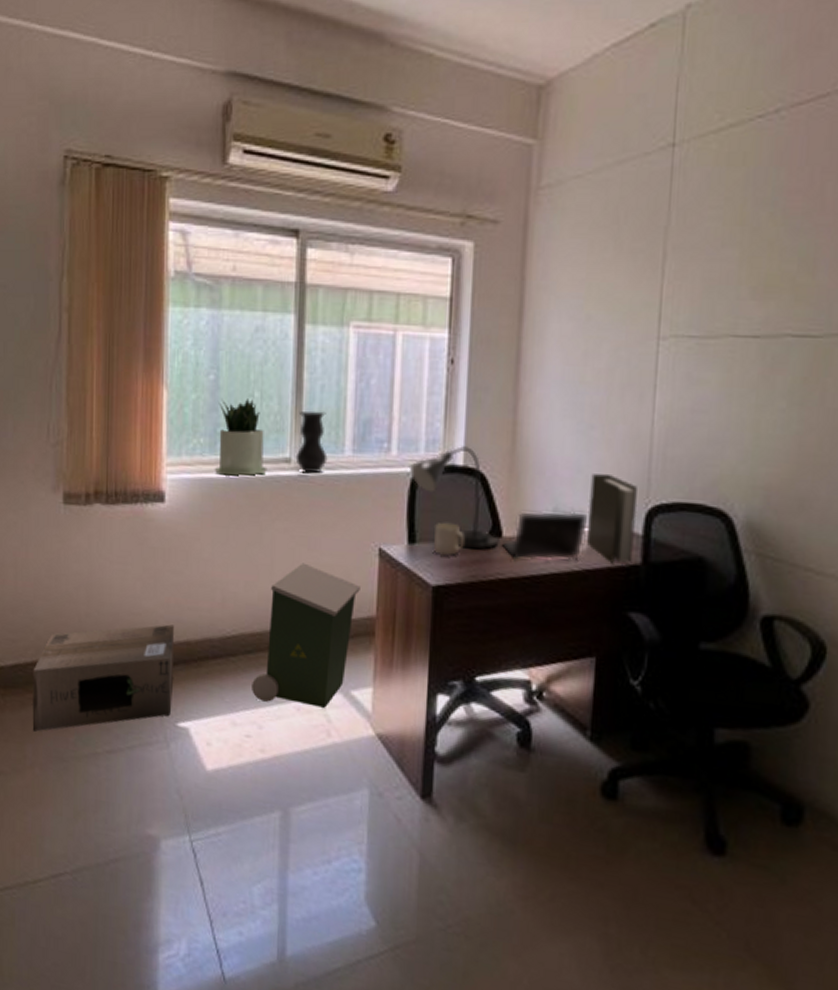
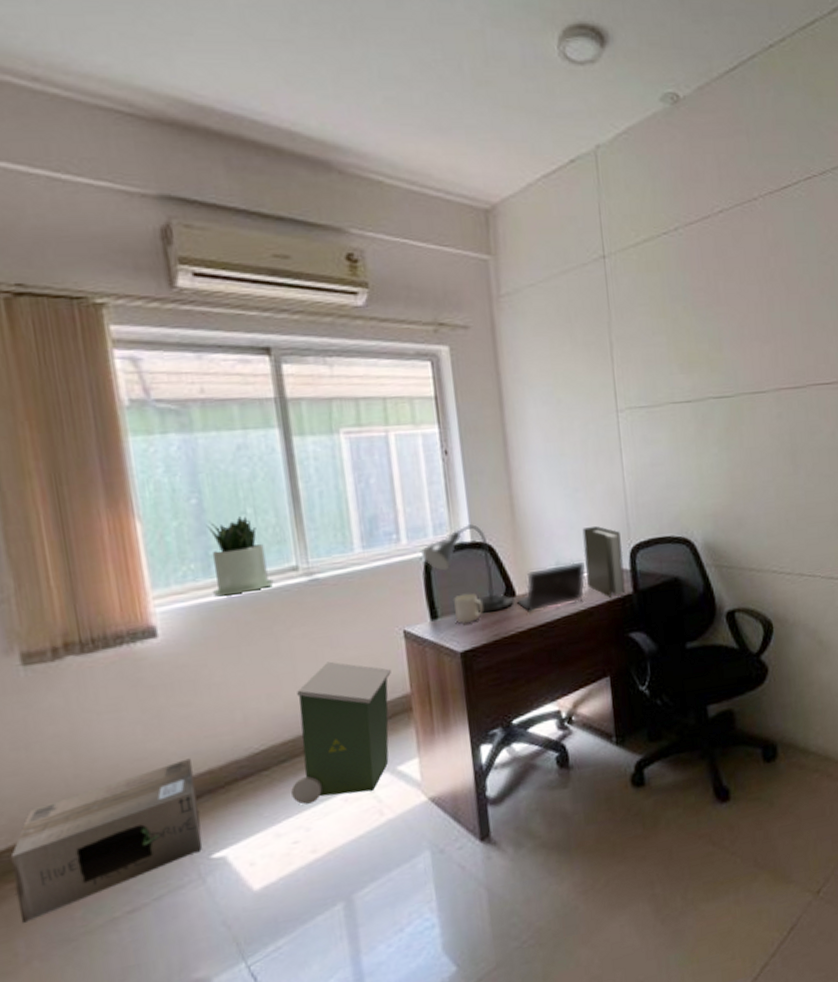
vase: present [295,410,328,474] -> none [300,516,338,577]

